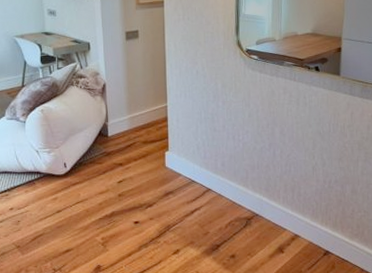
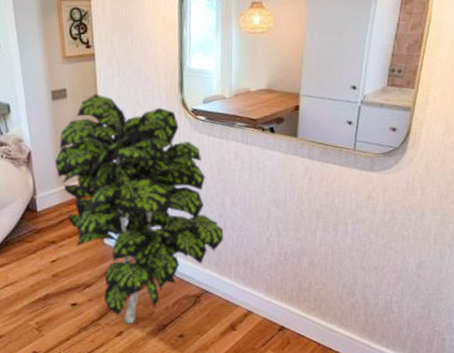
indoor plant: none [126,35,274,243] -> present [55,94,224,324]

